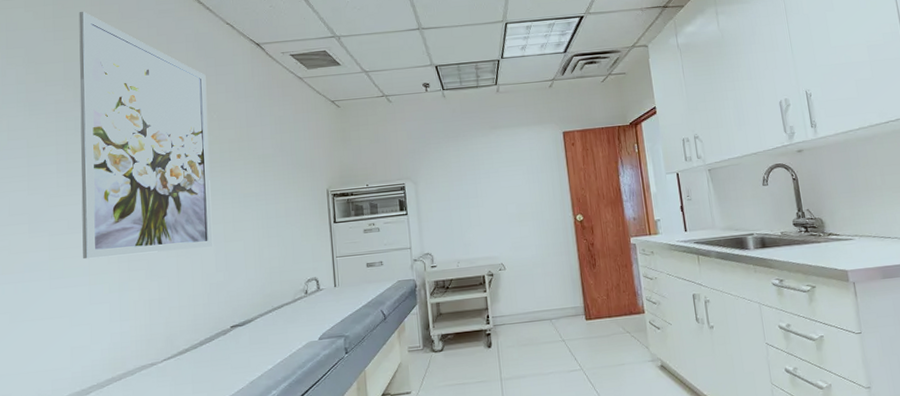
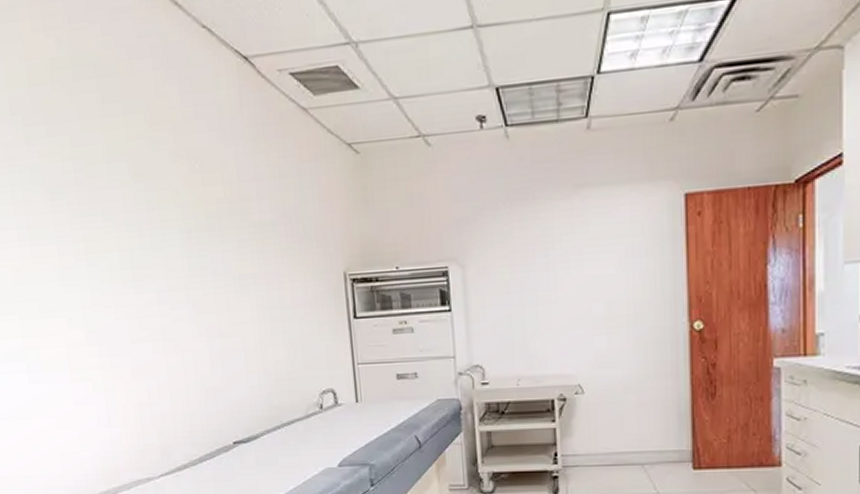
wall art: present [79,12,213,260] -> none [15,14,206,351]

